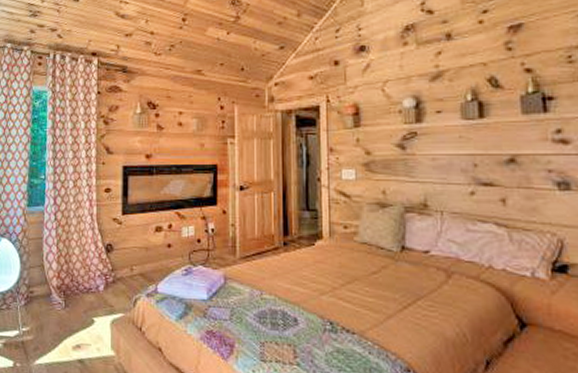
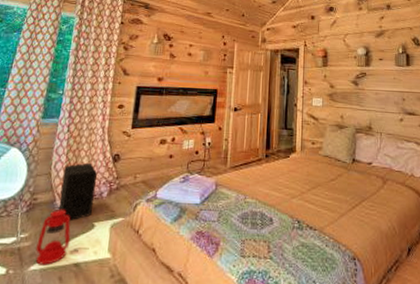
lantern: none [39,303,72,360] -> present [35,210,71,265]
speaker: none [55,253,90,315] -> present [58,162,97,220]

